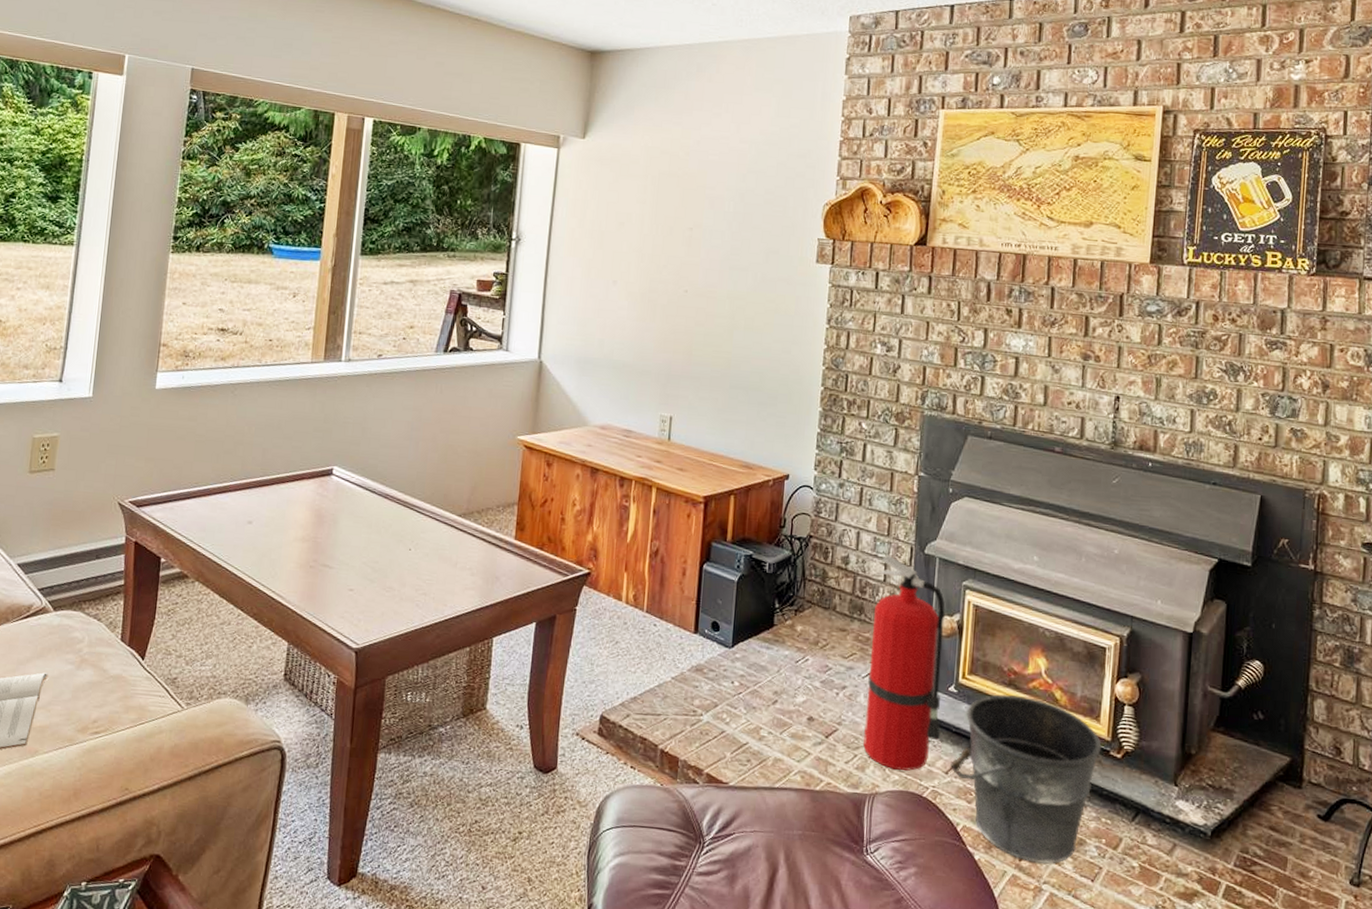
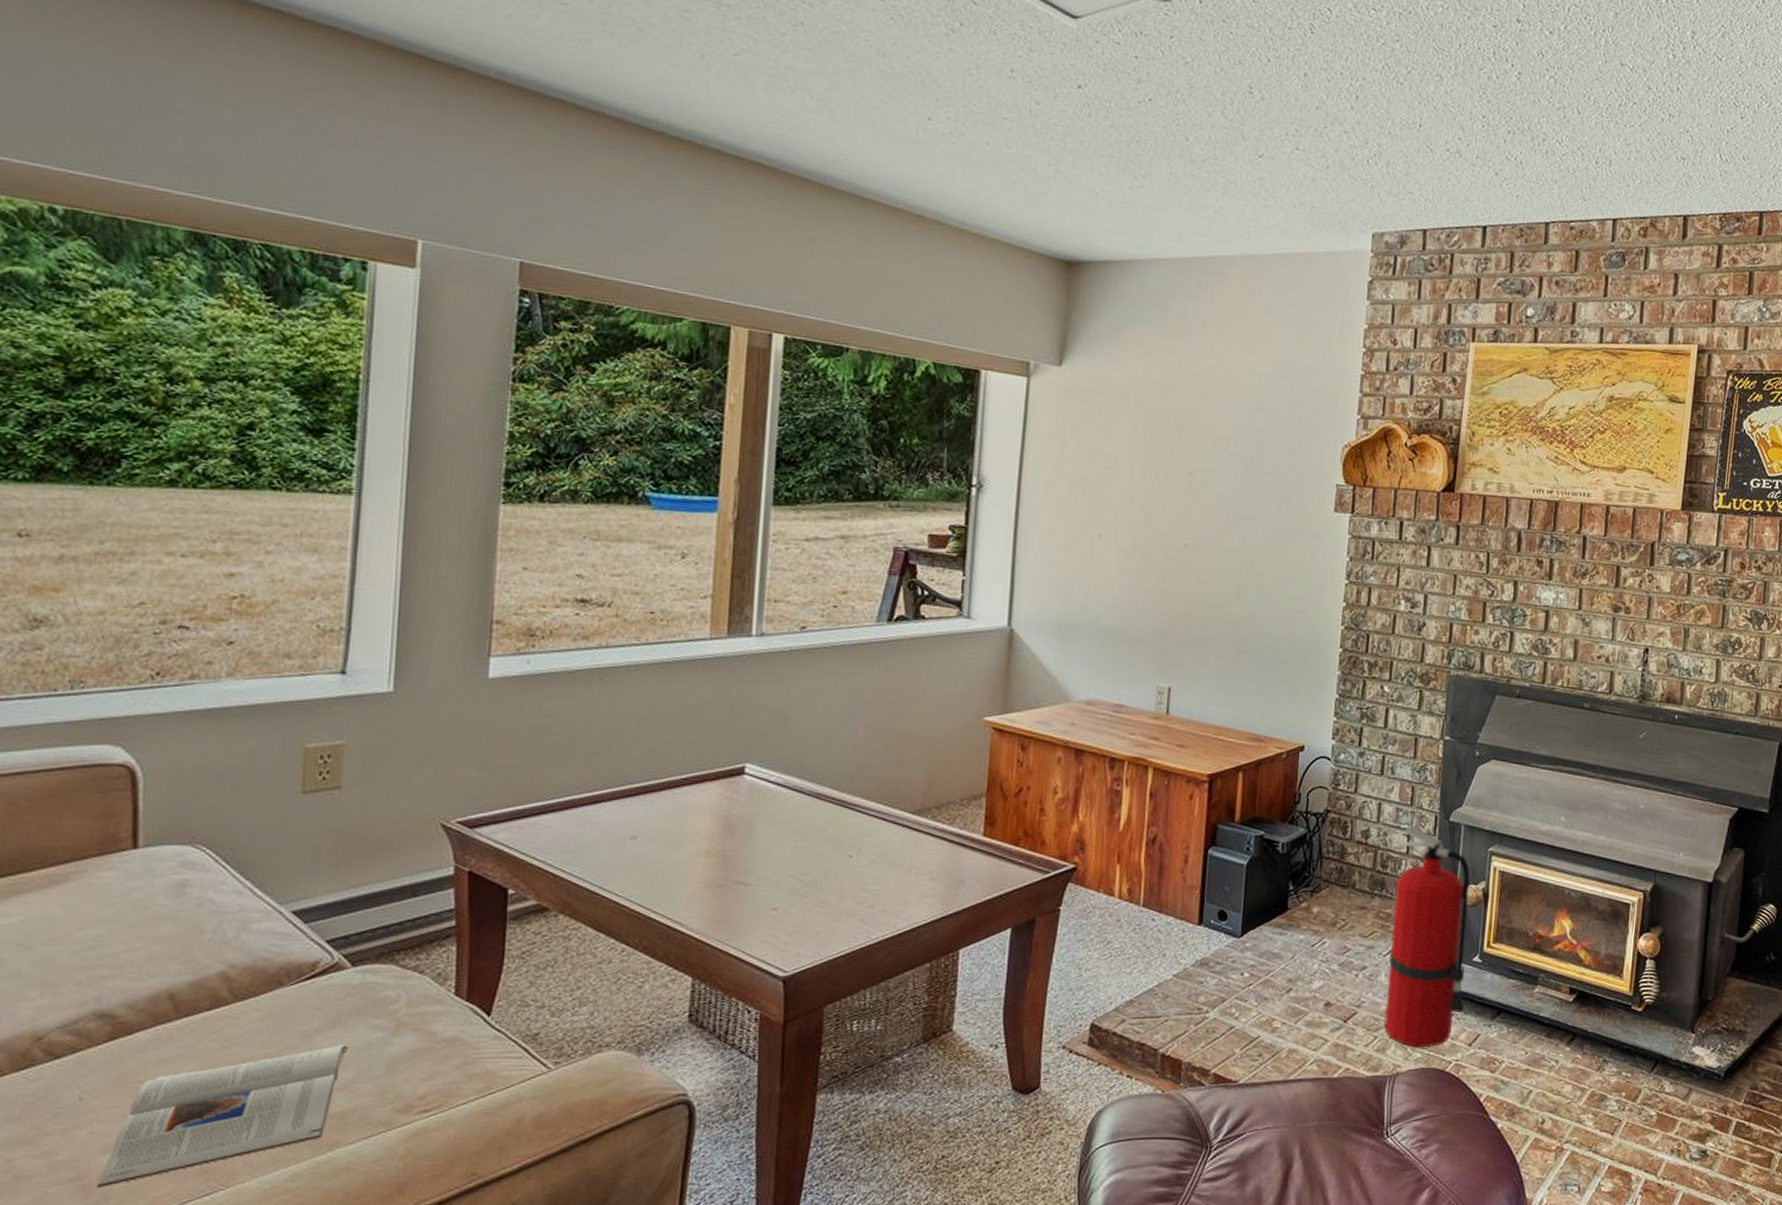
bucket: present [950,694,1102,864] -> none [1474,960,1624,1124]

